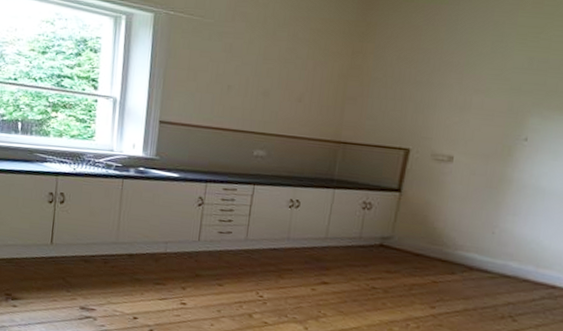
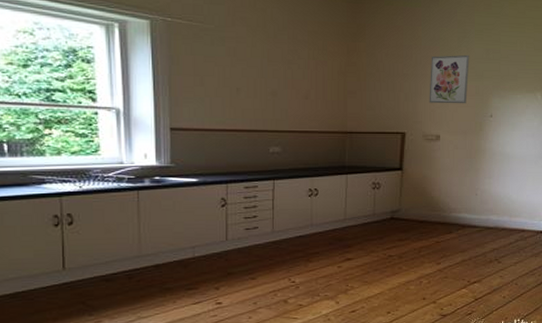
wall art: none [444,62,505,122] -> present [429,54,469,104]

